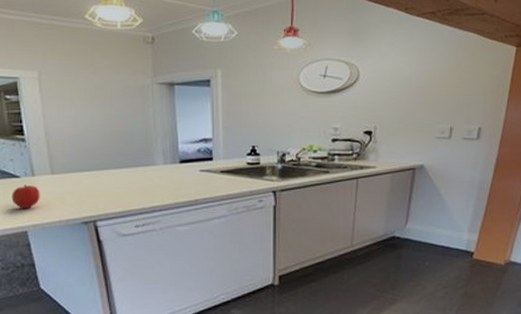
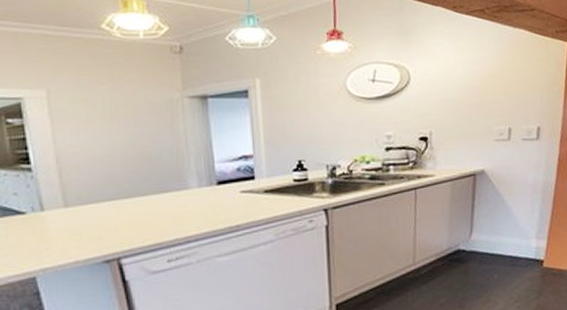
fruit: present [11,185,40,209] -> none [15,222,51,251]

